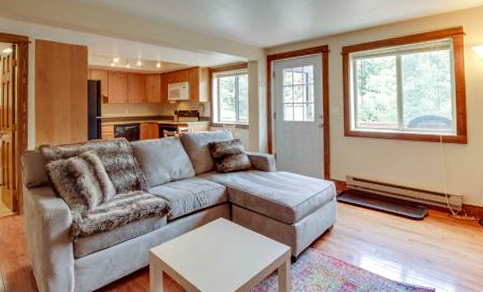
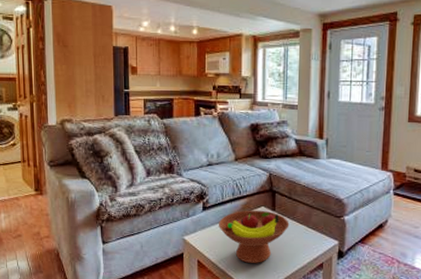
fruit bowl: none [182,221,246,271] -> present [219,210,290,263]

